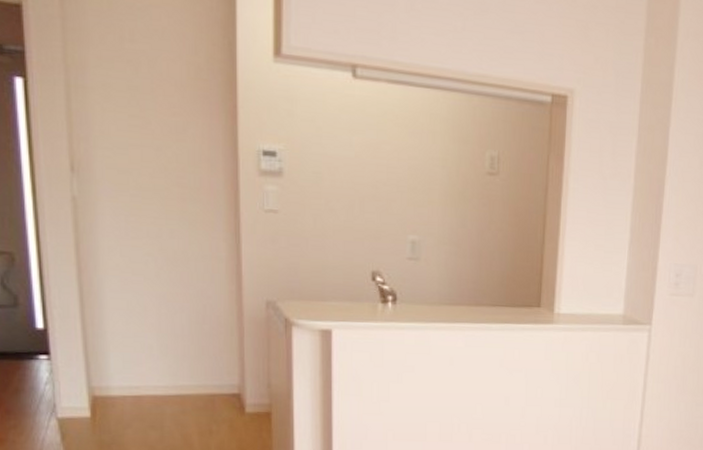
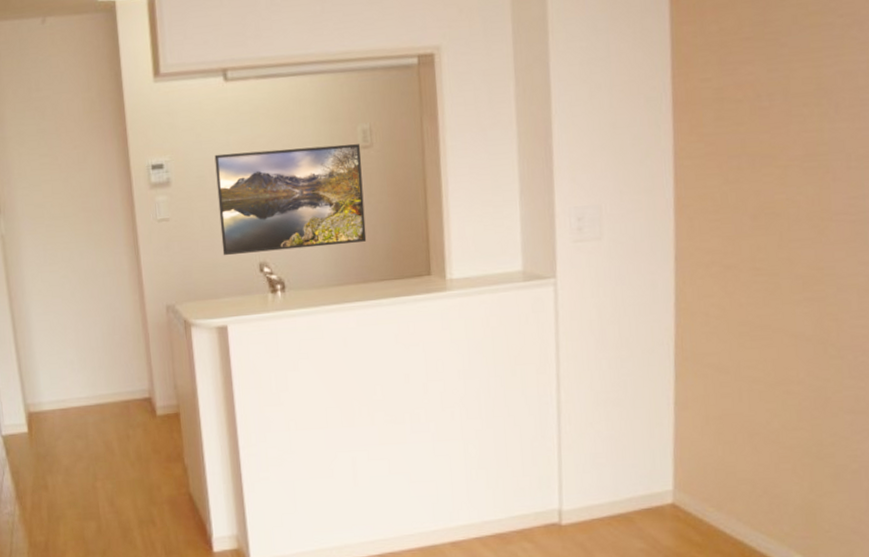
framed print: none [334,152,487,266] -> present [214,144,367,255]

